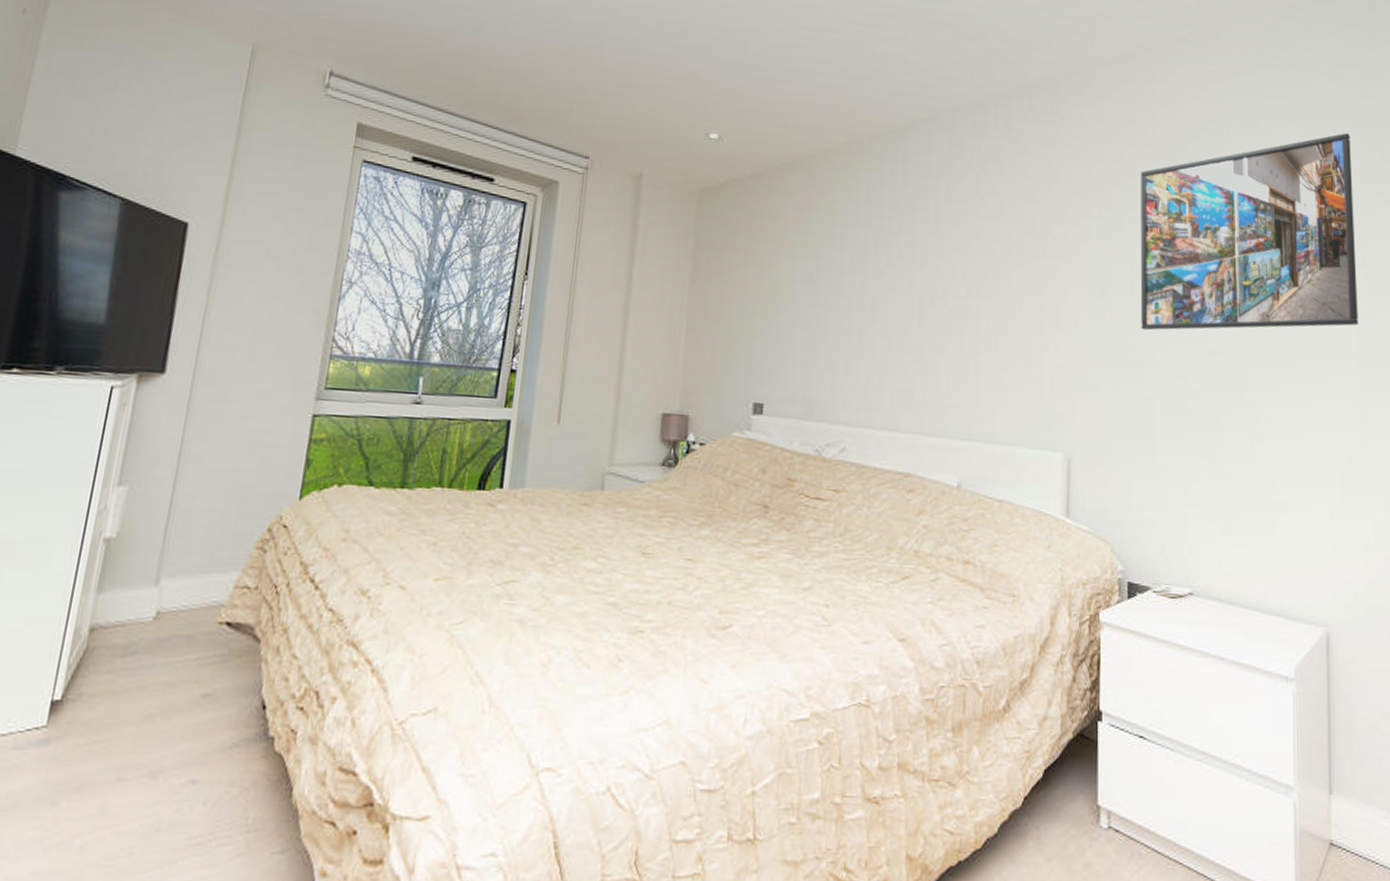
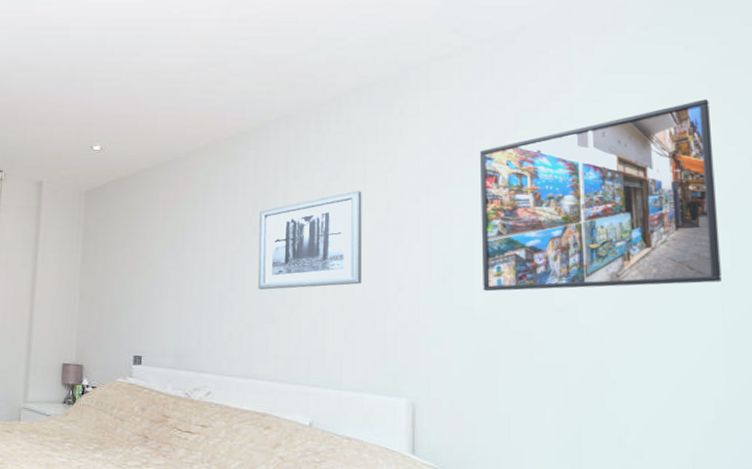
wall art: none [903,209,1020,323] -> present [257,191,363,290]

